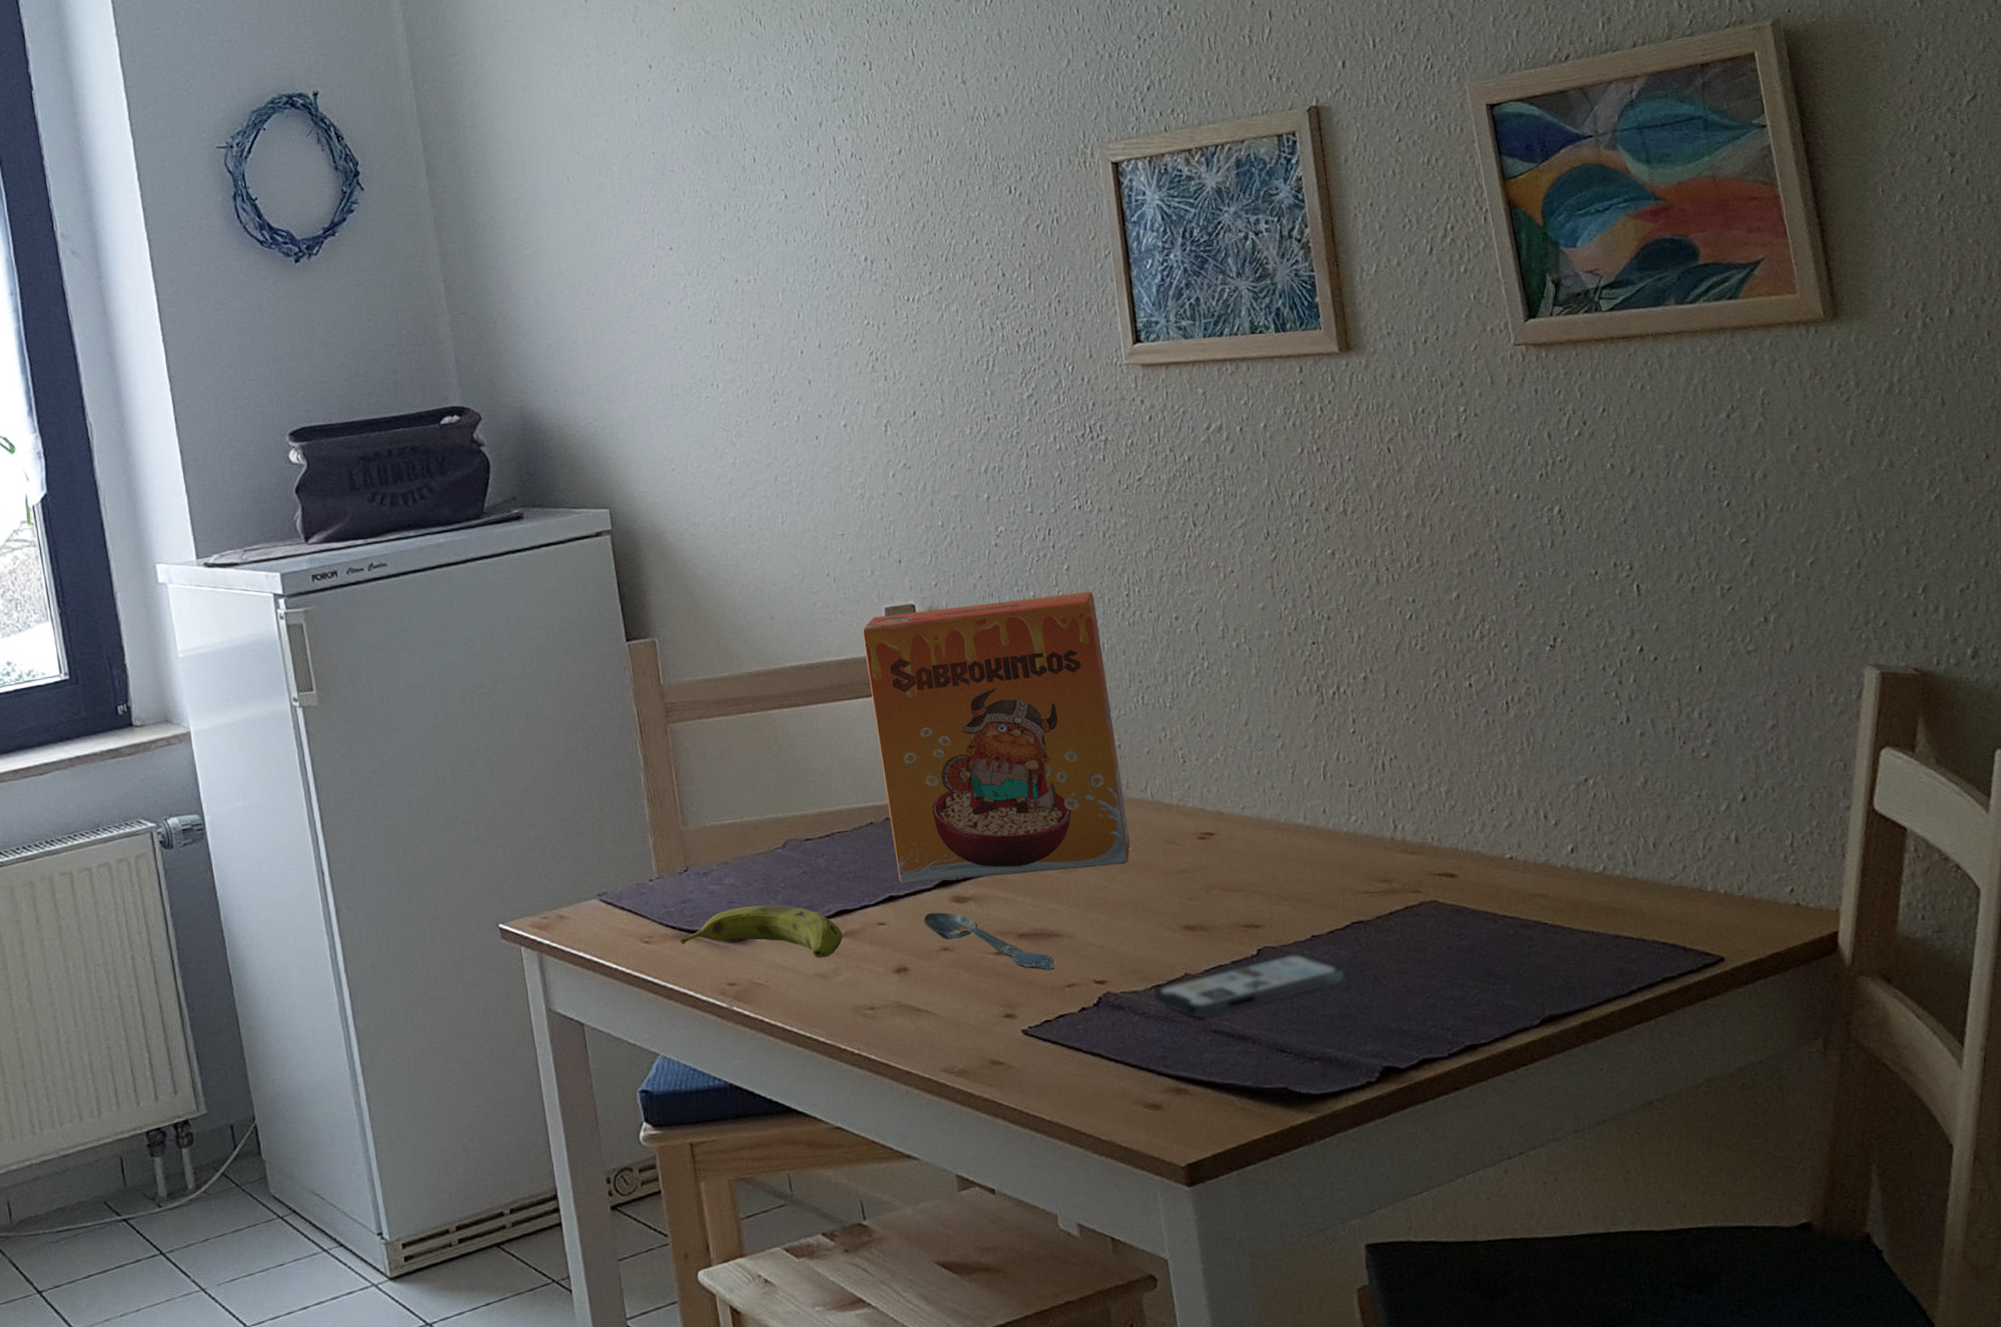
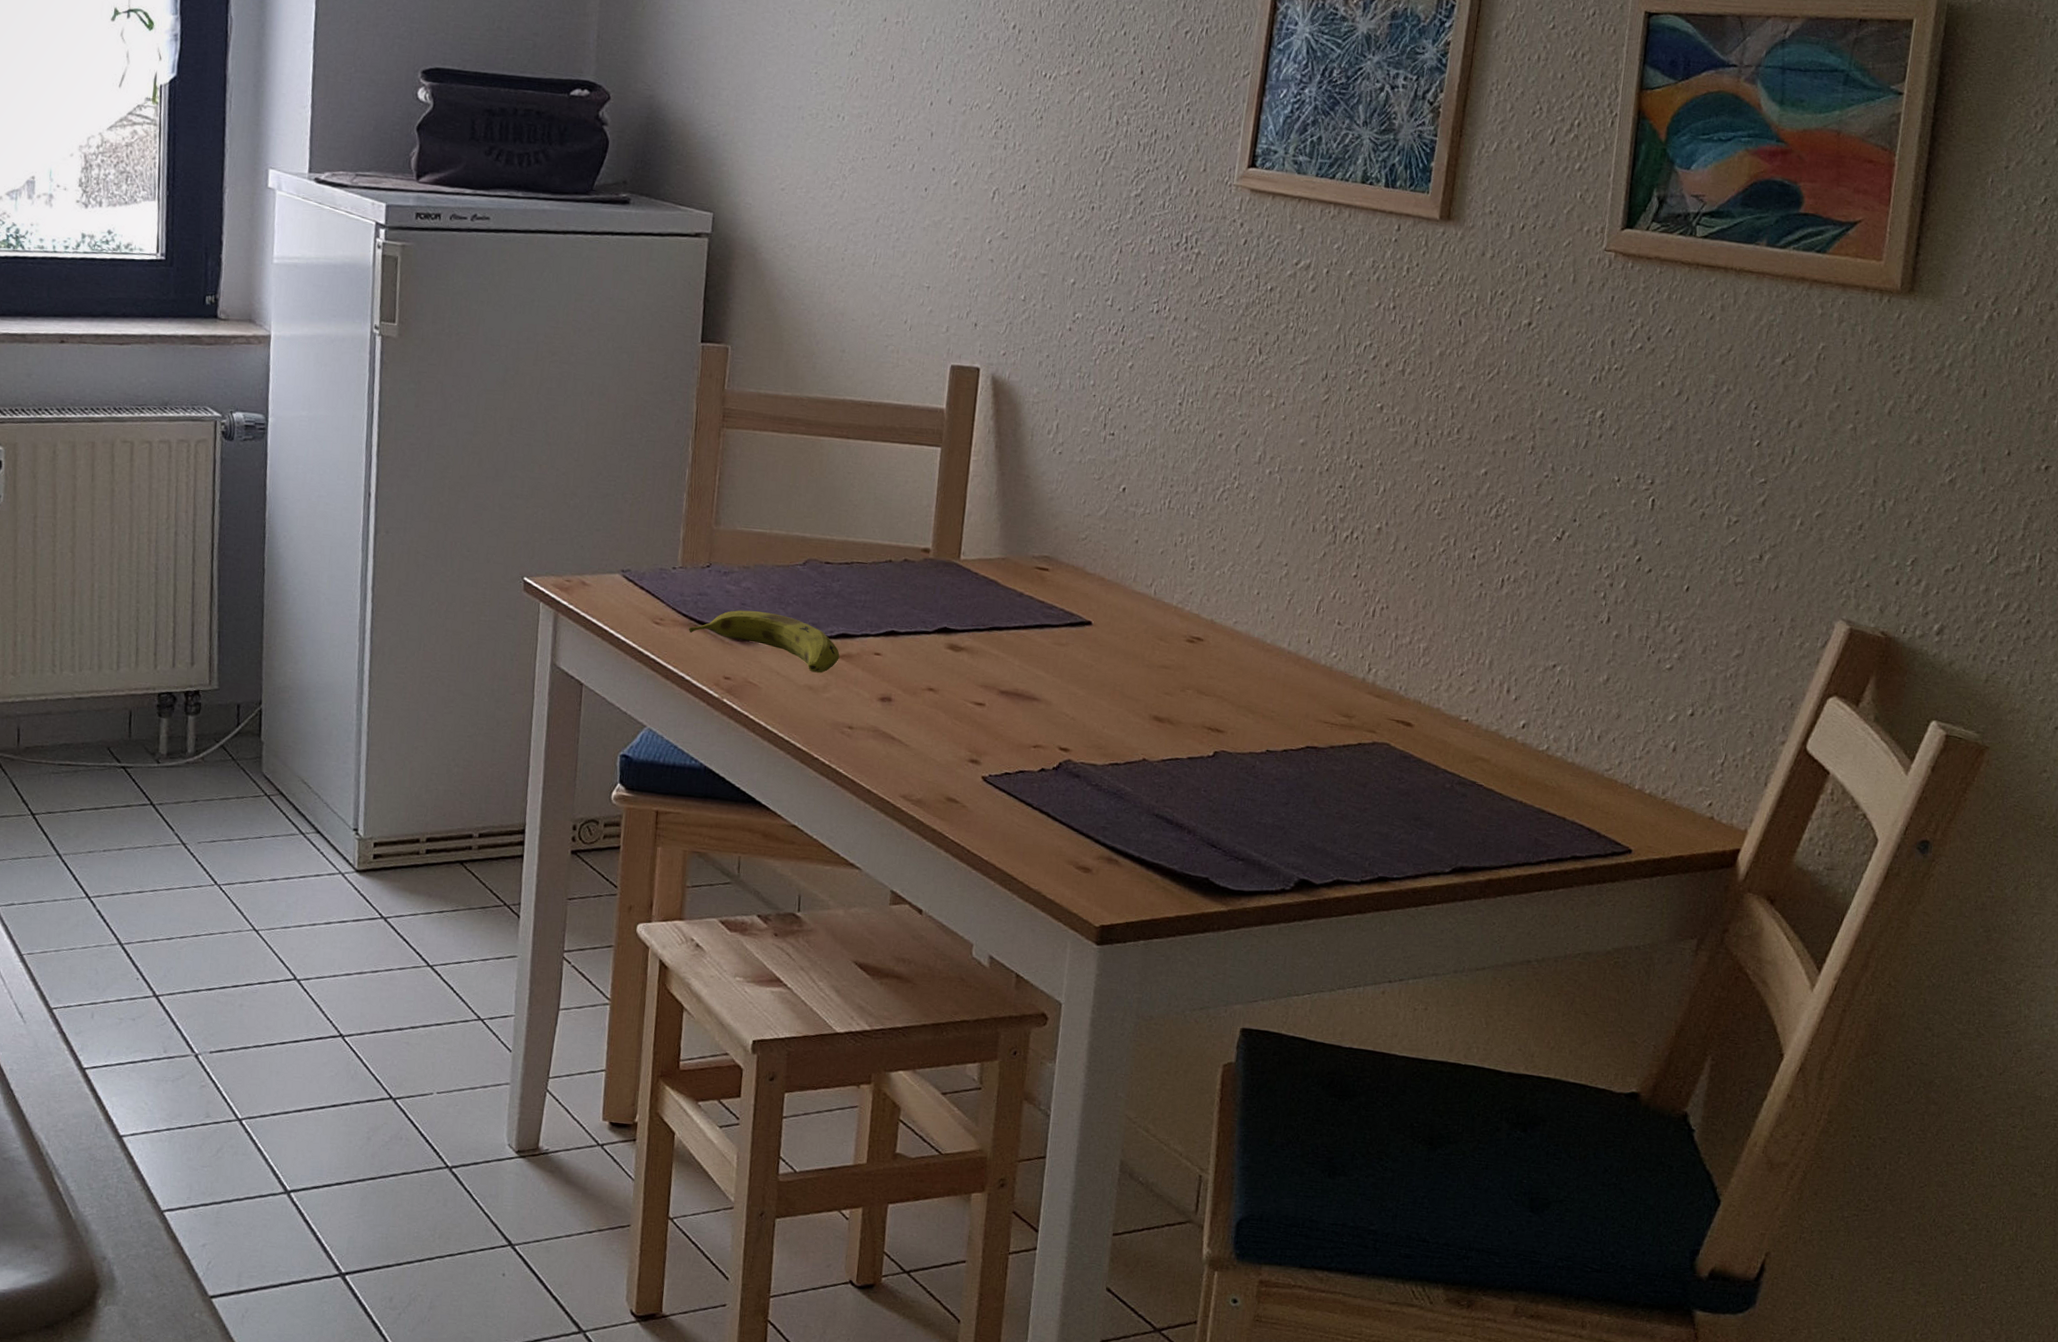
cereal box: present [862,591,1130,884] -> none [903,371,1149,649]
spoon: present [923,912,1055,971] -> none [916,654,1027,730]
smartphone: present [1152,952,1346,1019] -> none [1109,760,1289,803]

